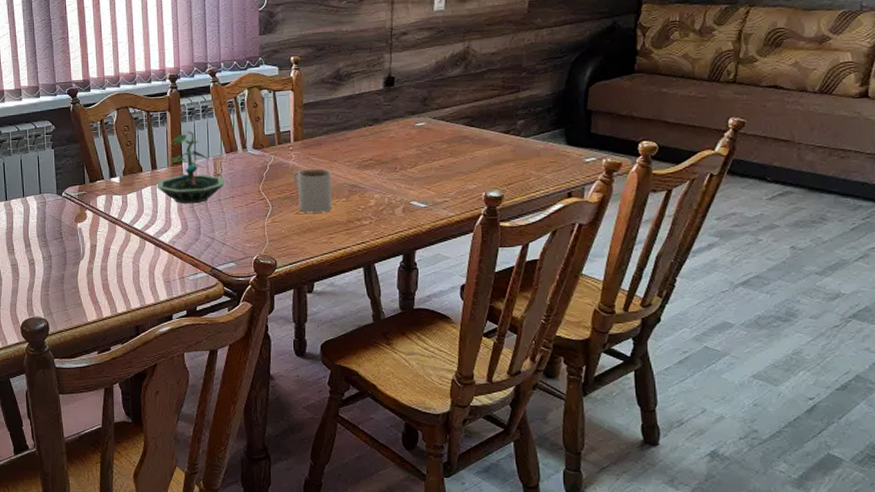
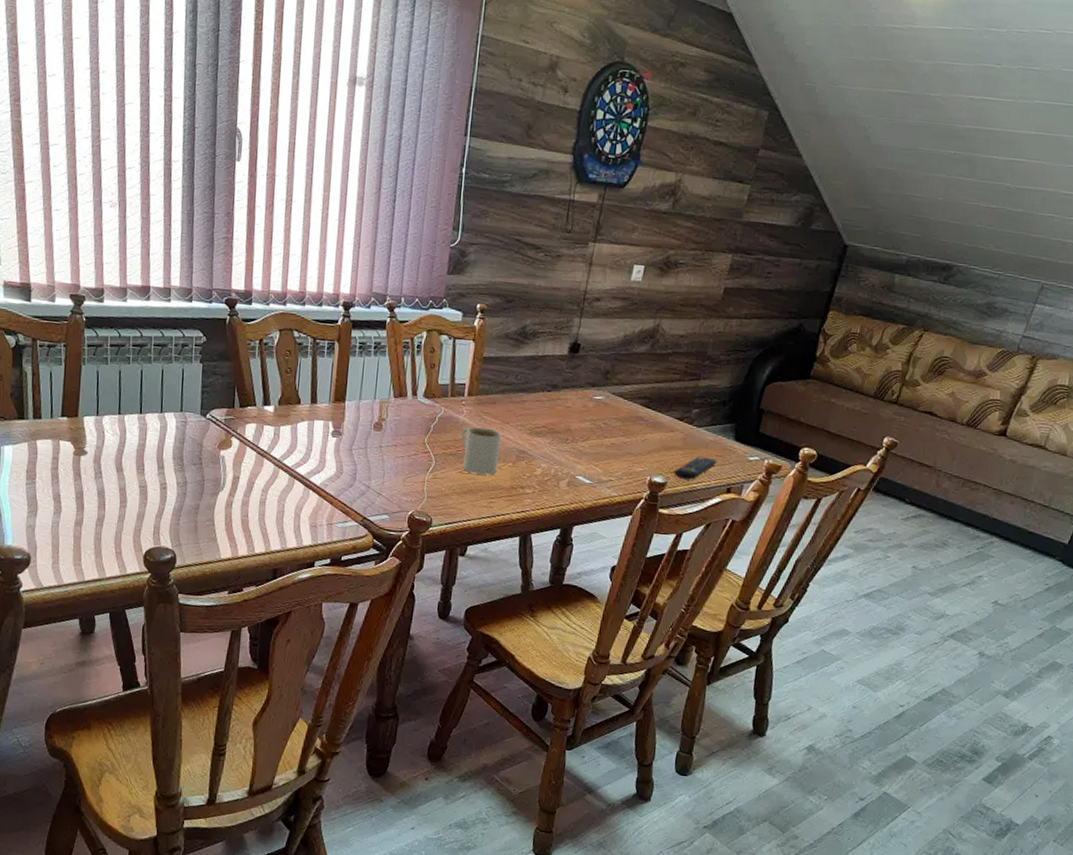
terrarium: present [157,130,225,204] -> none [314,366,389,448]
remote control: none [509,165,552,190] -> present [674,456,717,480]

